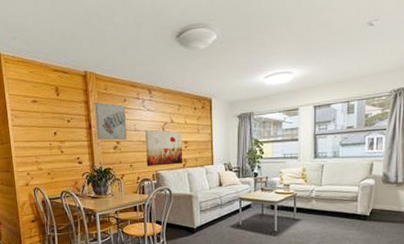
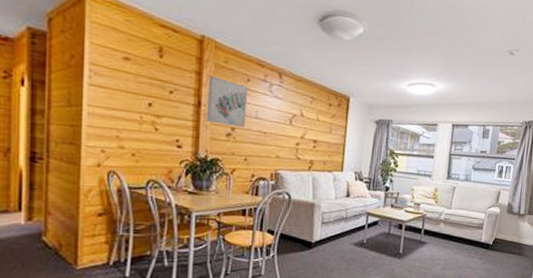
wall art: present [145,129,184,166] -> none [266,119,312,166]

